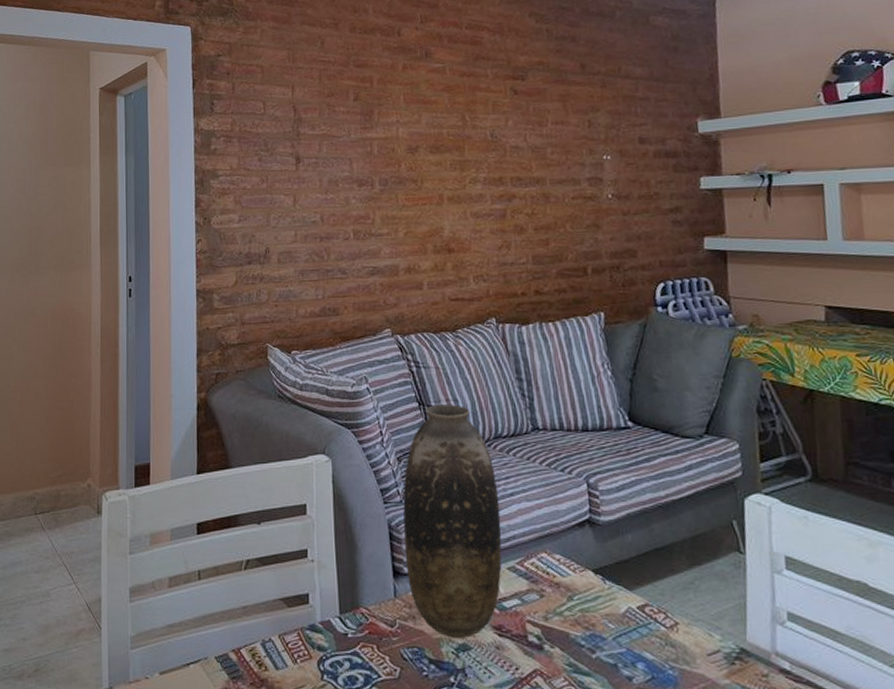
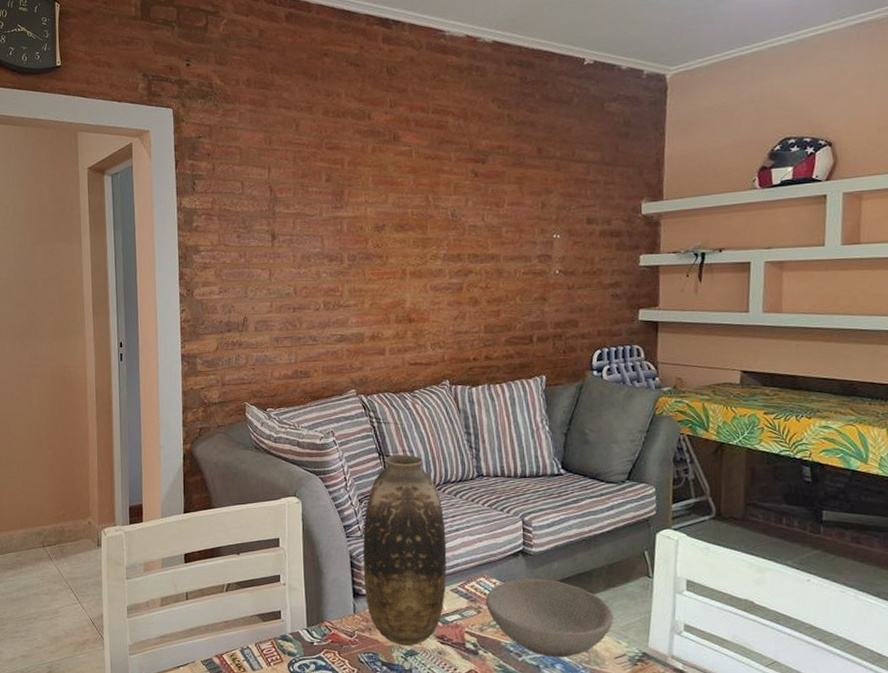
bowl: none [549,555,703,655] -> present [485,579,613,658]

